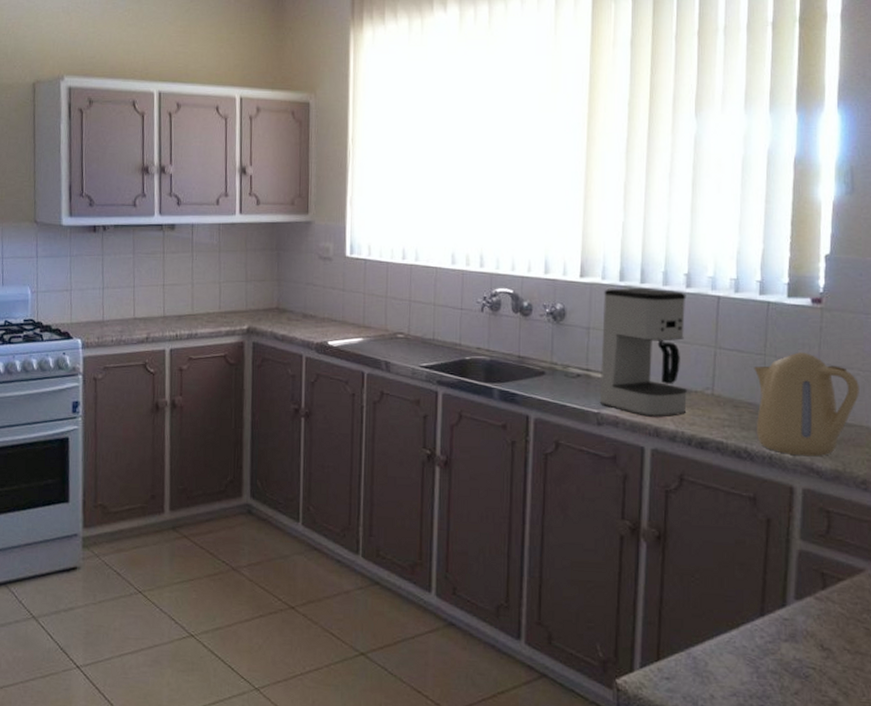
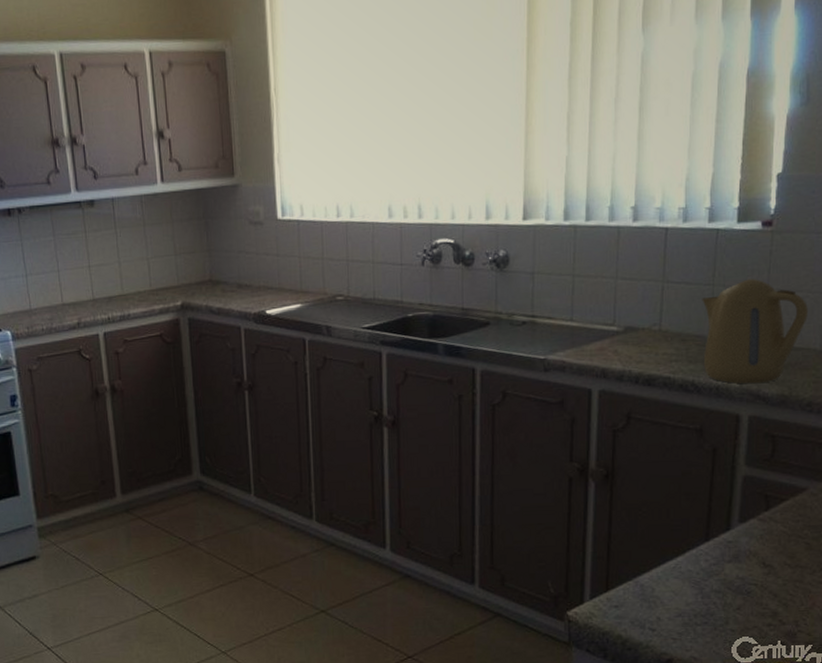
coffee maker: present [599,287,688,417] -> none [545,225,635,359]

